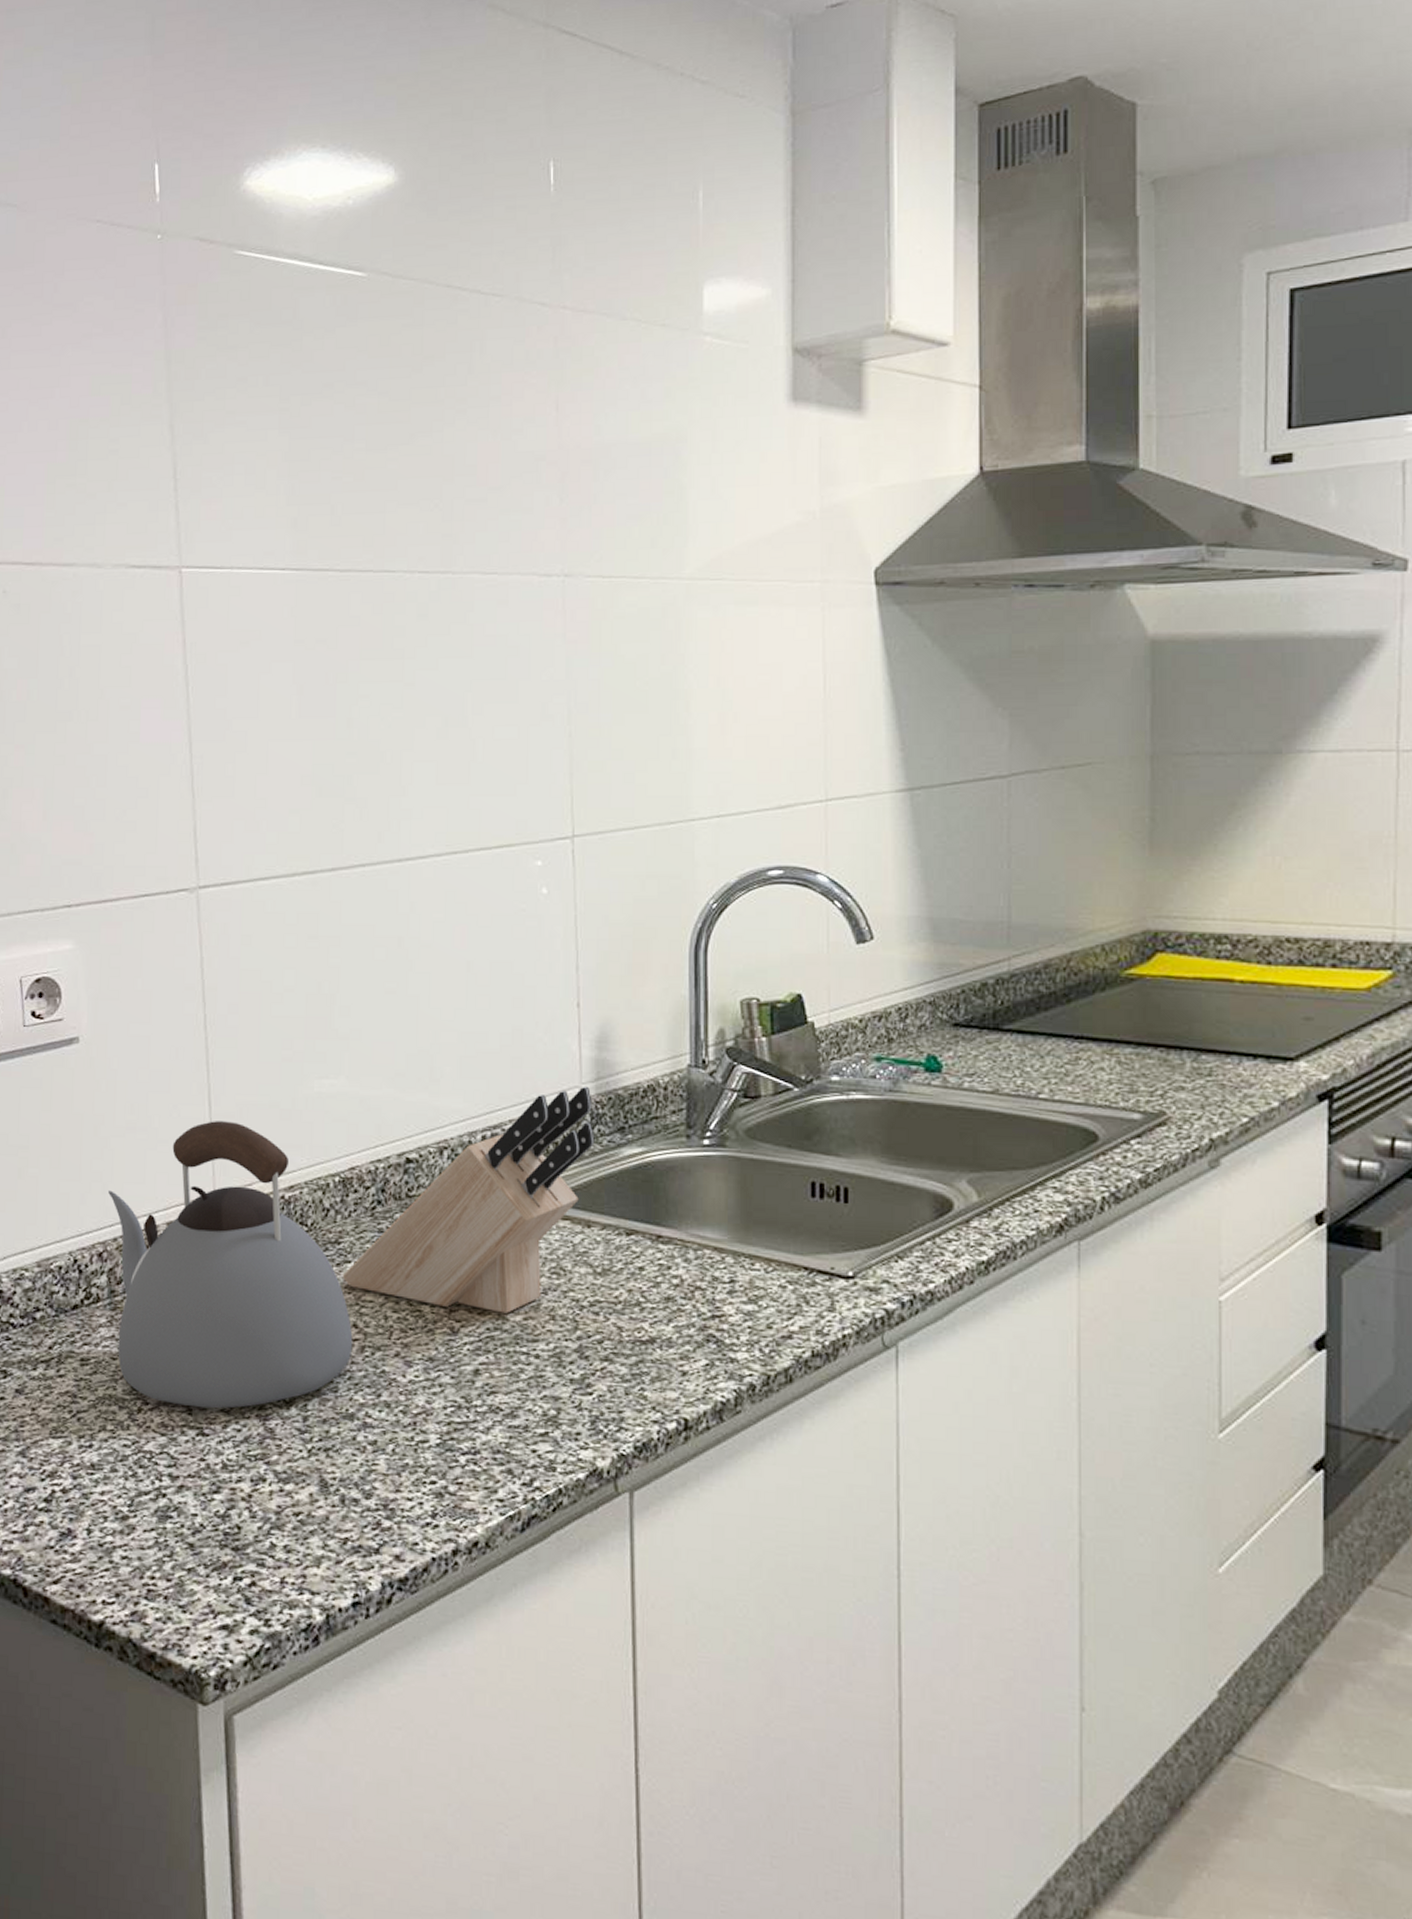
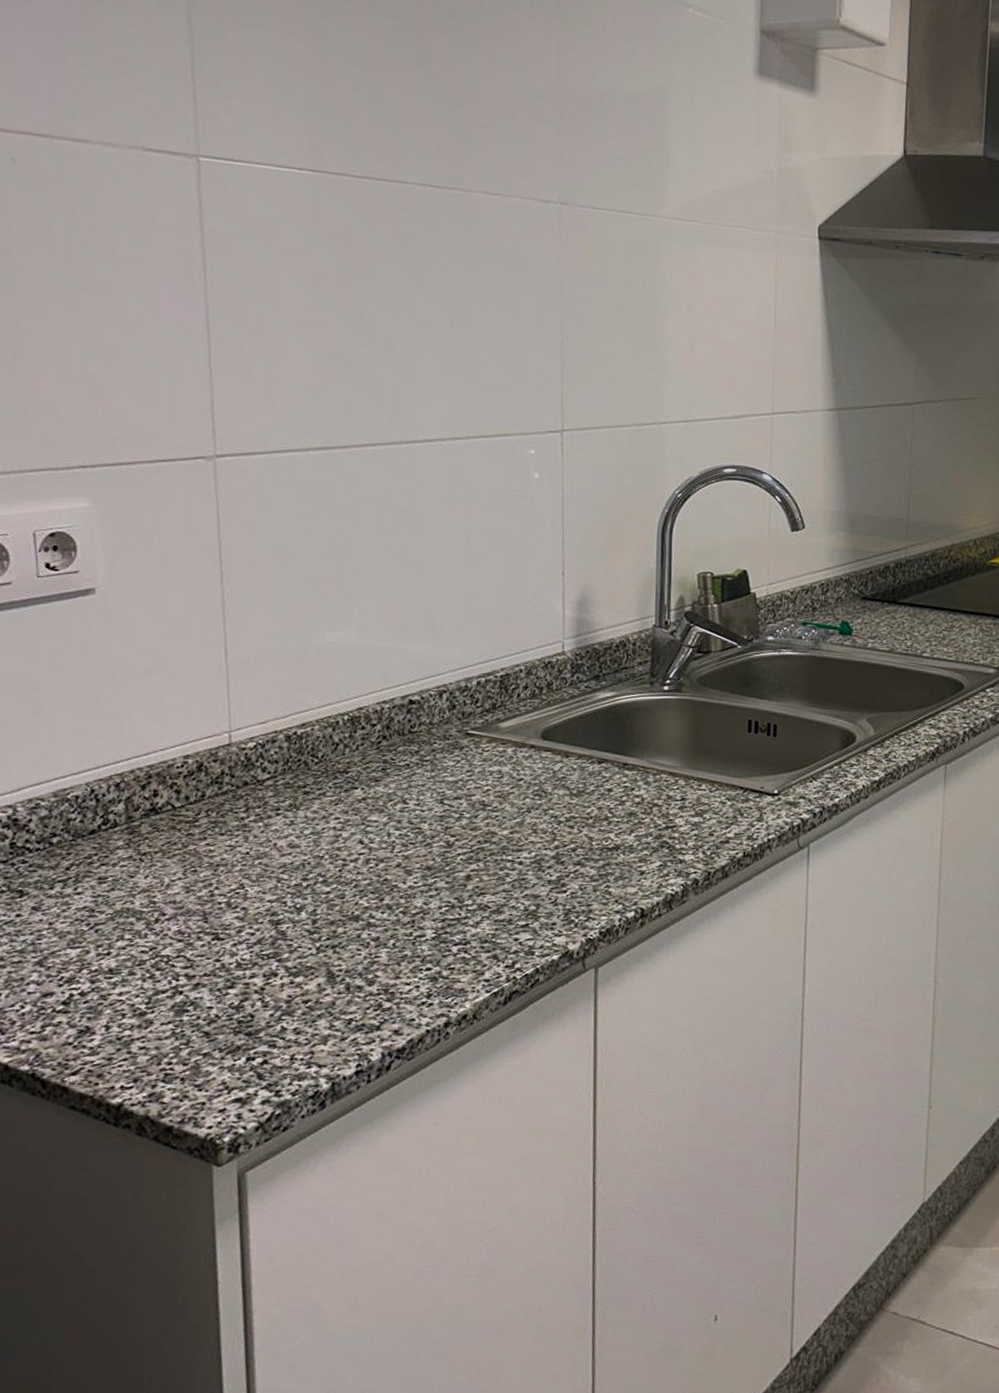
kettle: present [108,1121,353,1409] -> none [126,666,359,917]
knife block: present [342,1086,595,1313] -> none [349,641,574,829]

